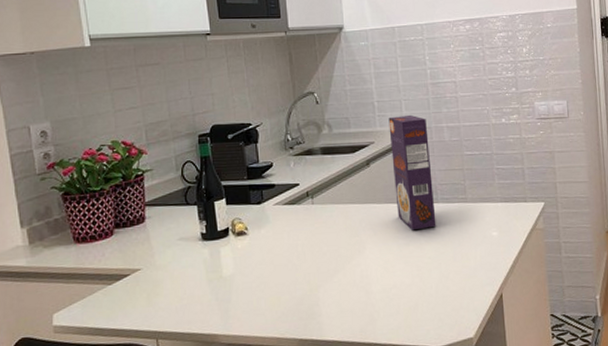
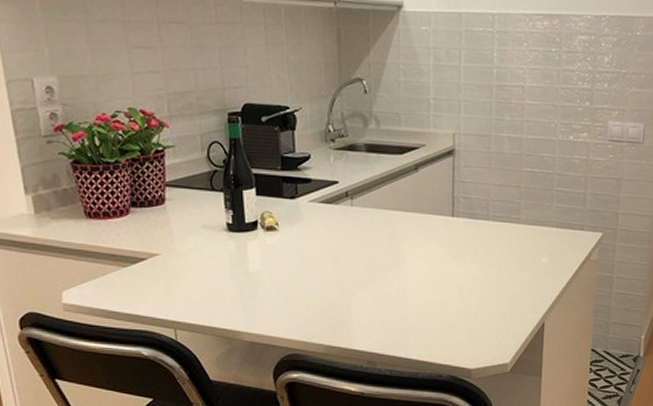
cereal box: present [388,114,437,231] -> none [443,118,487,247]

